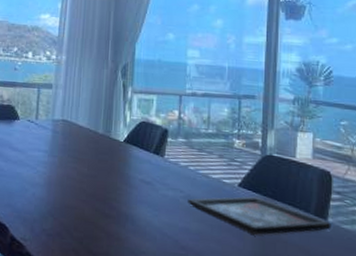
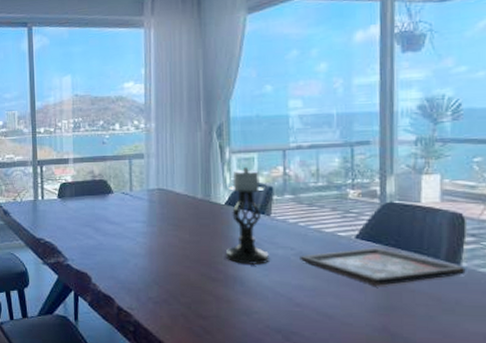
candle holder: none [119,108,161,204] -> present [225,167,269,265]

